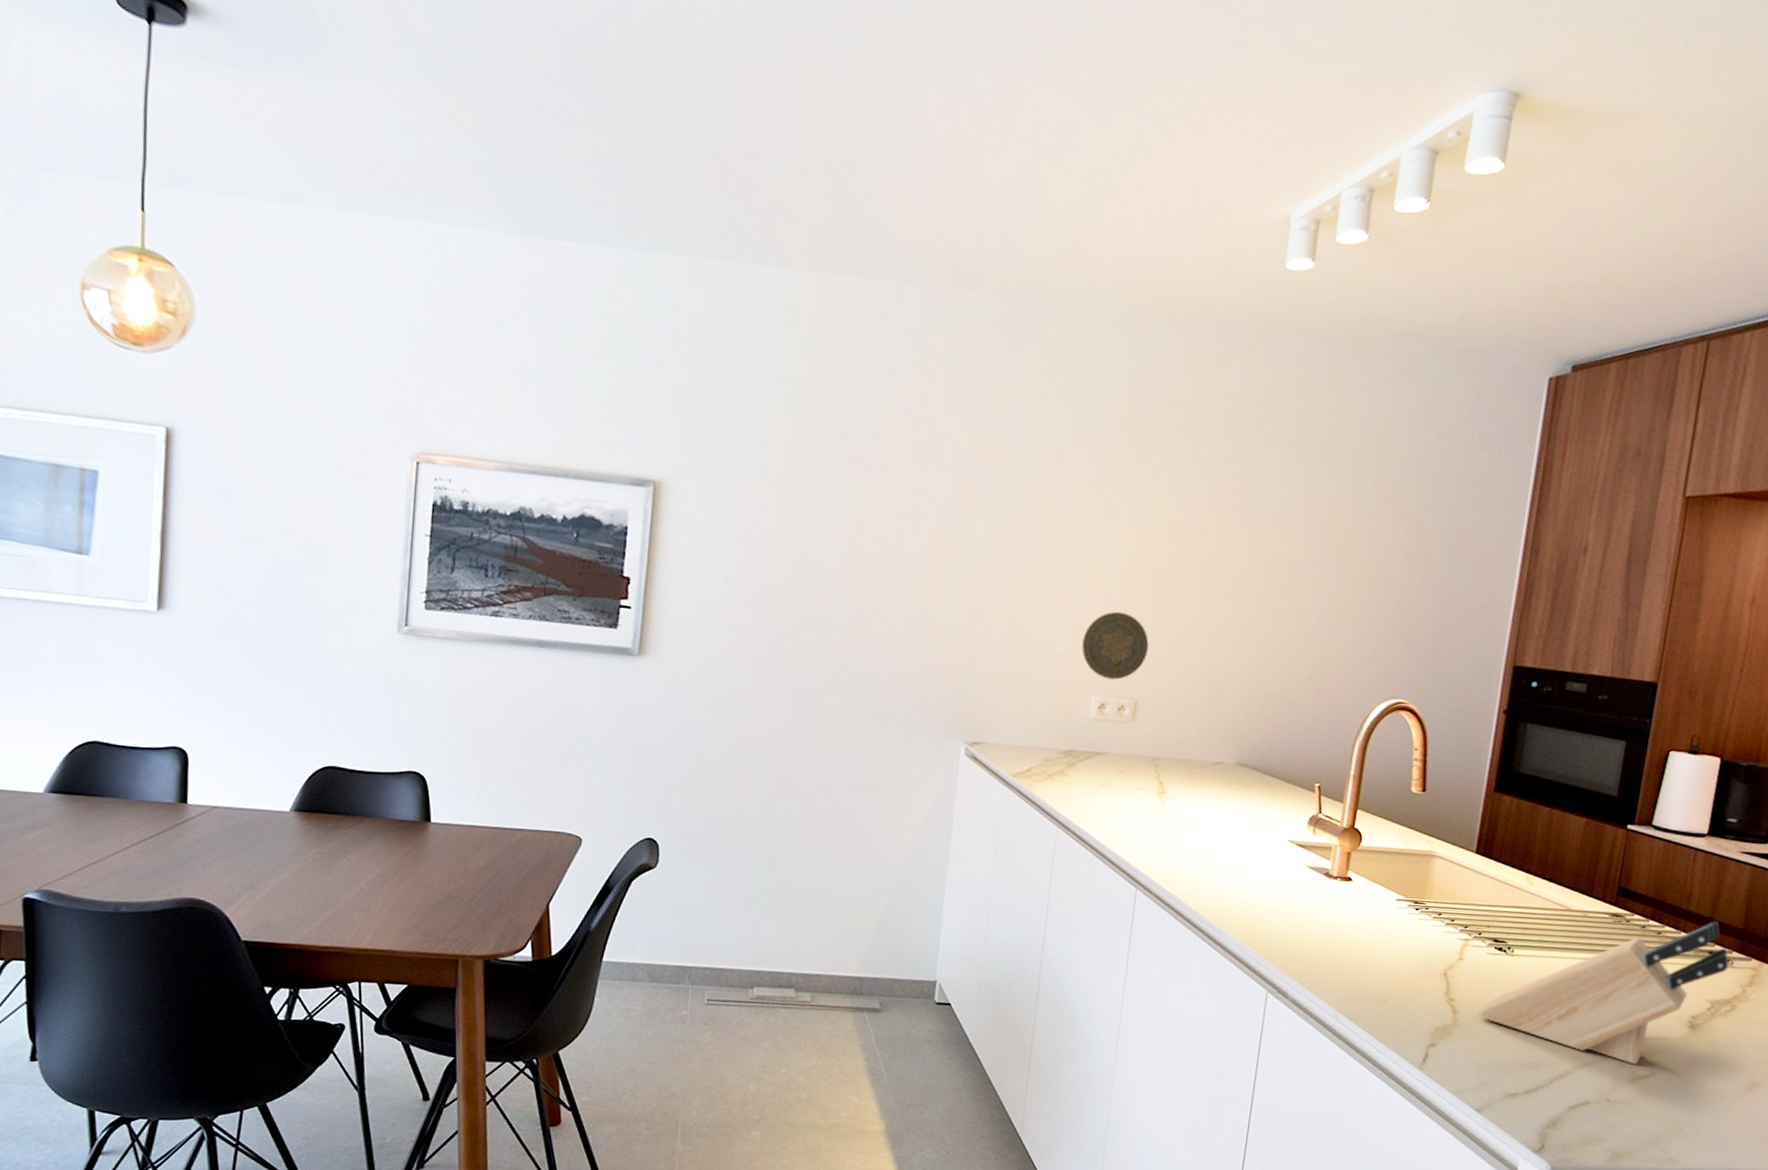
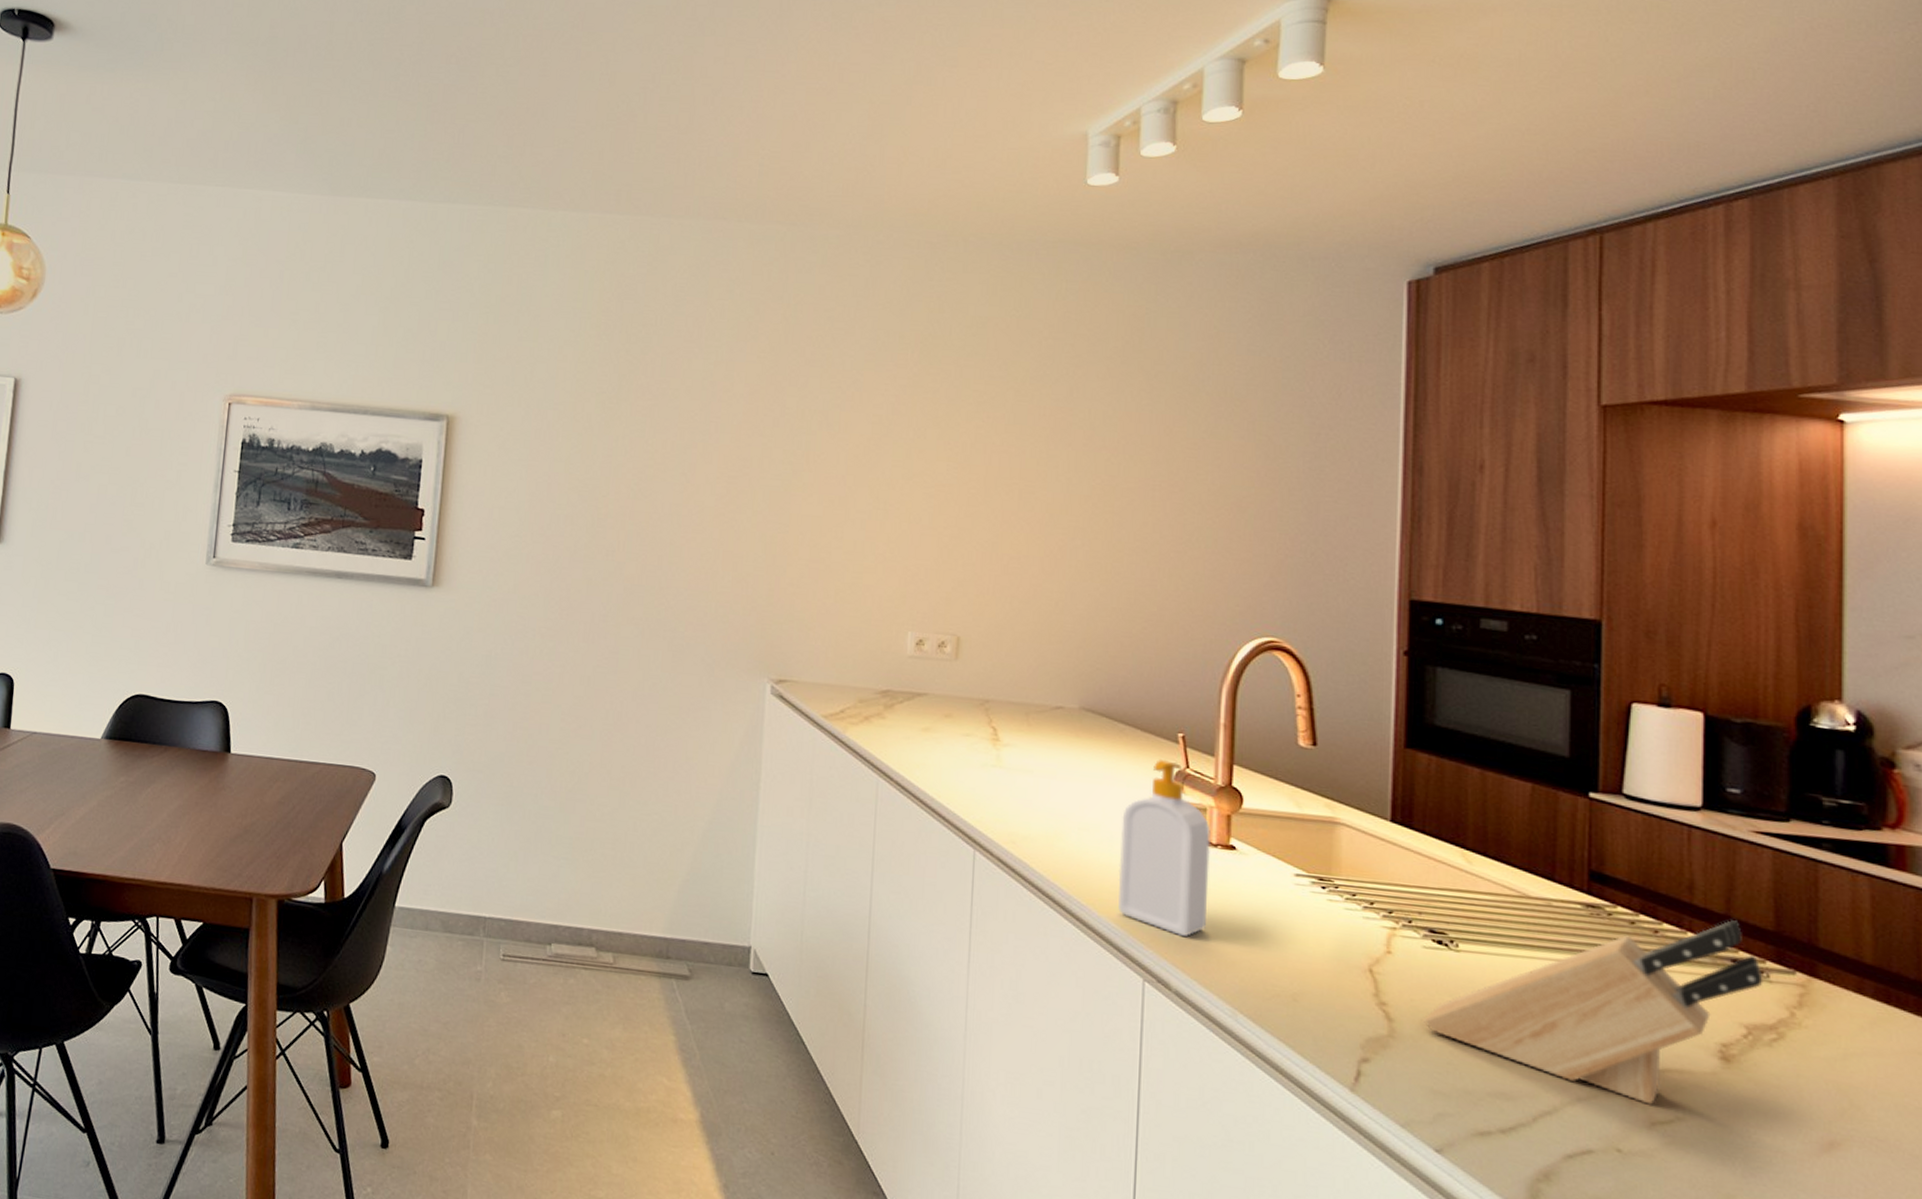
decorative plate: present [1082,611,1149,680] -> none [893,540,968,614]
soap bottle: none [1252,805,1333,954] -> present [1118,758,1211,936]

